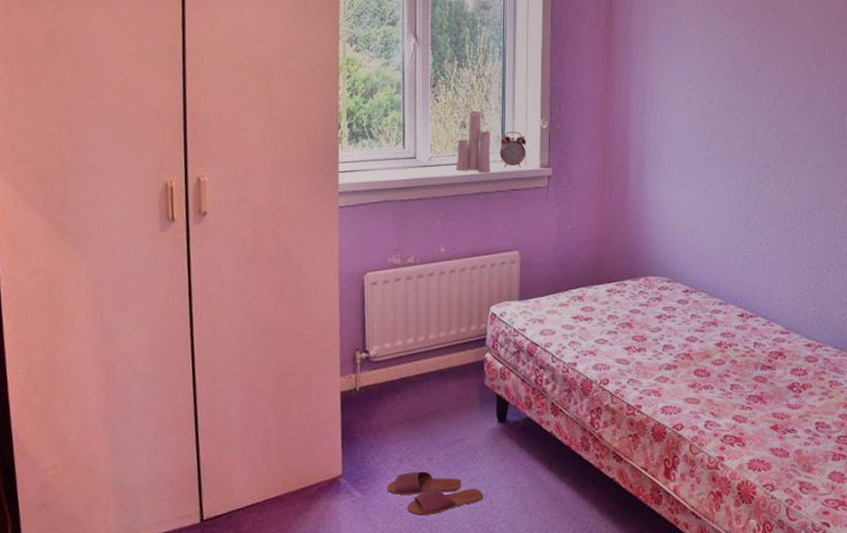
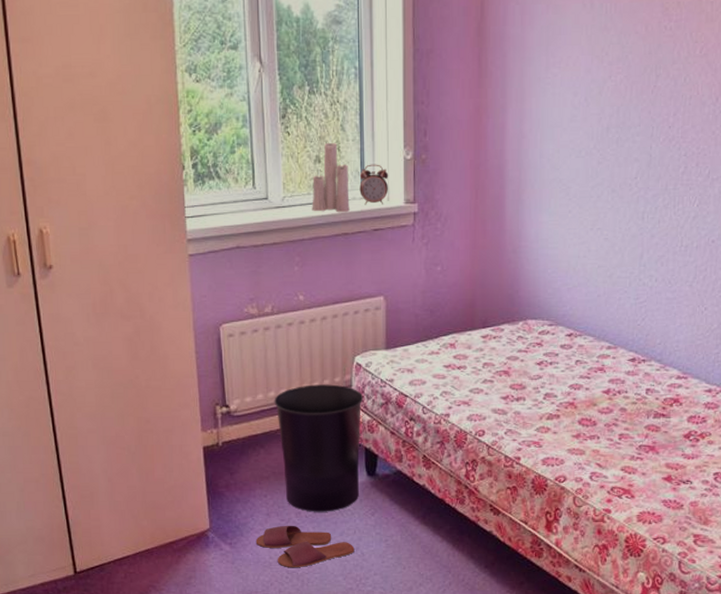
waste bin: none [412,332,497,458] -> present [274,384,364,512]

